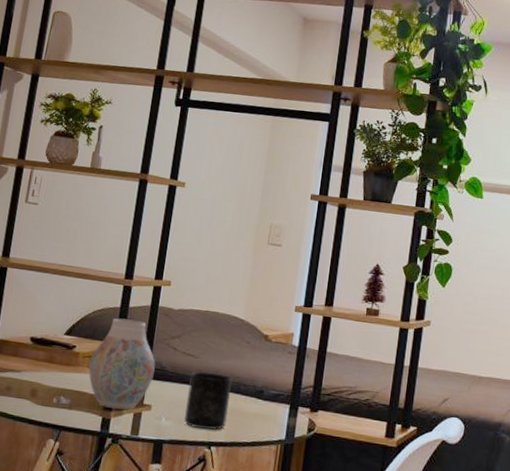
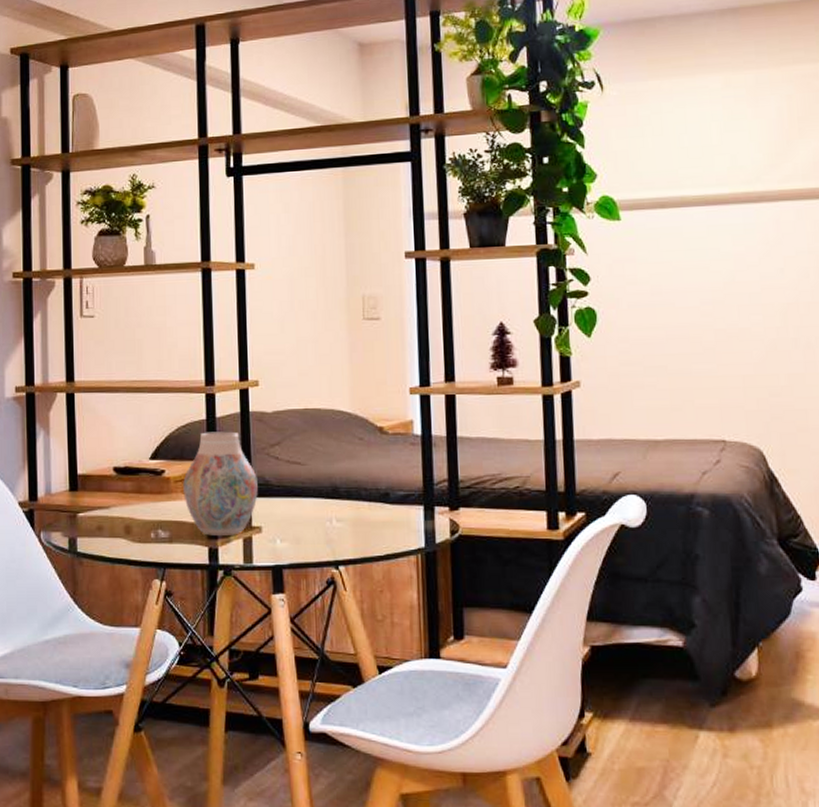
mug: present [184,371,233,430] -> none [300,480,353,547]

